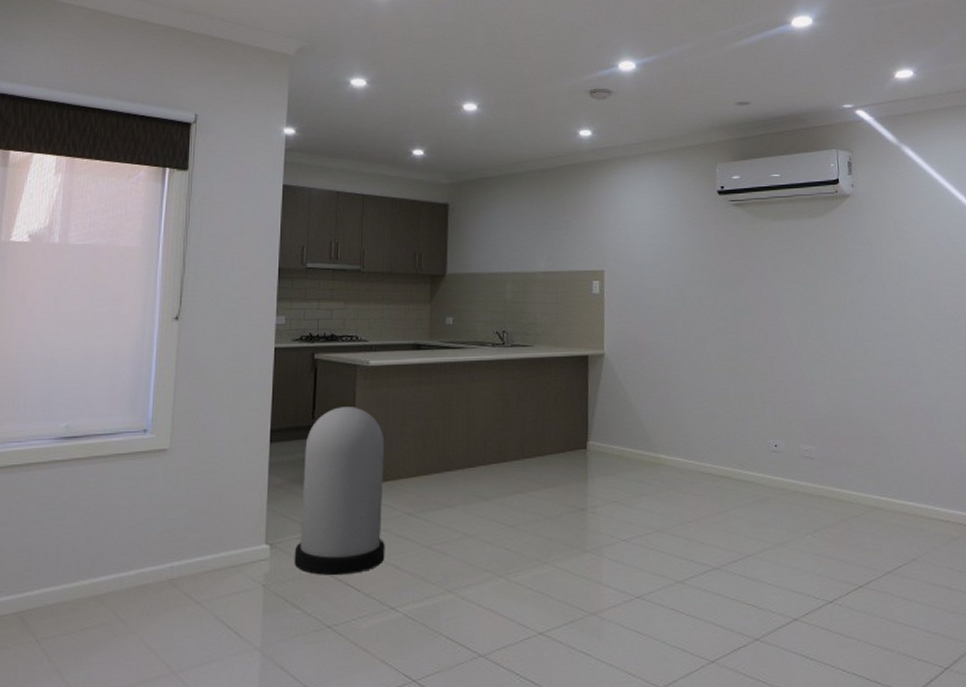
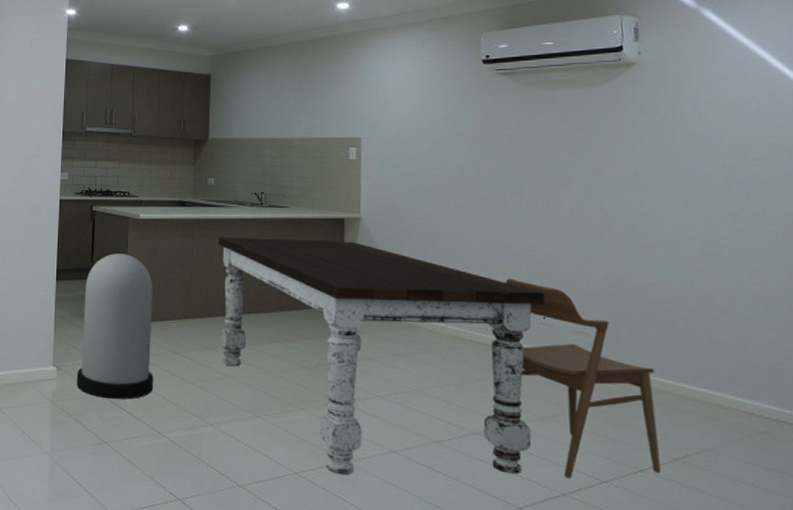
dining table: none [457,379,777,628] -> present [218,237,546,475]
chair: none [741,408,876,603] -> present [505,278,660,479]

